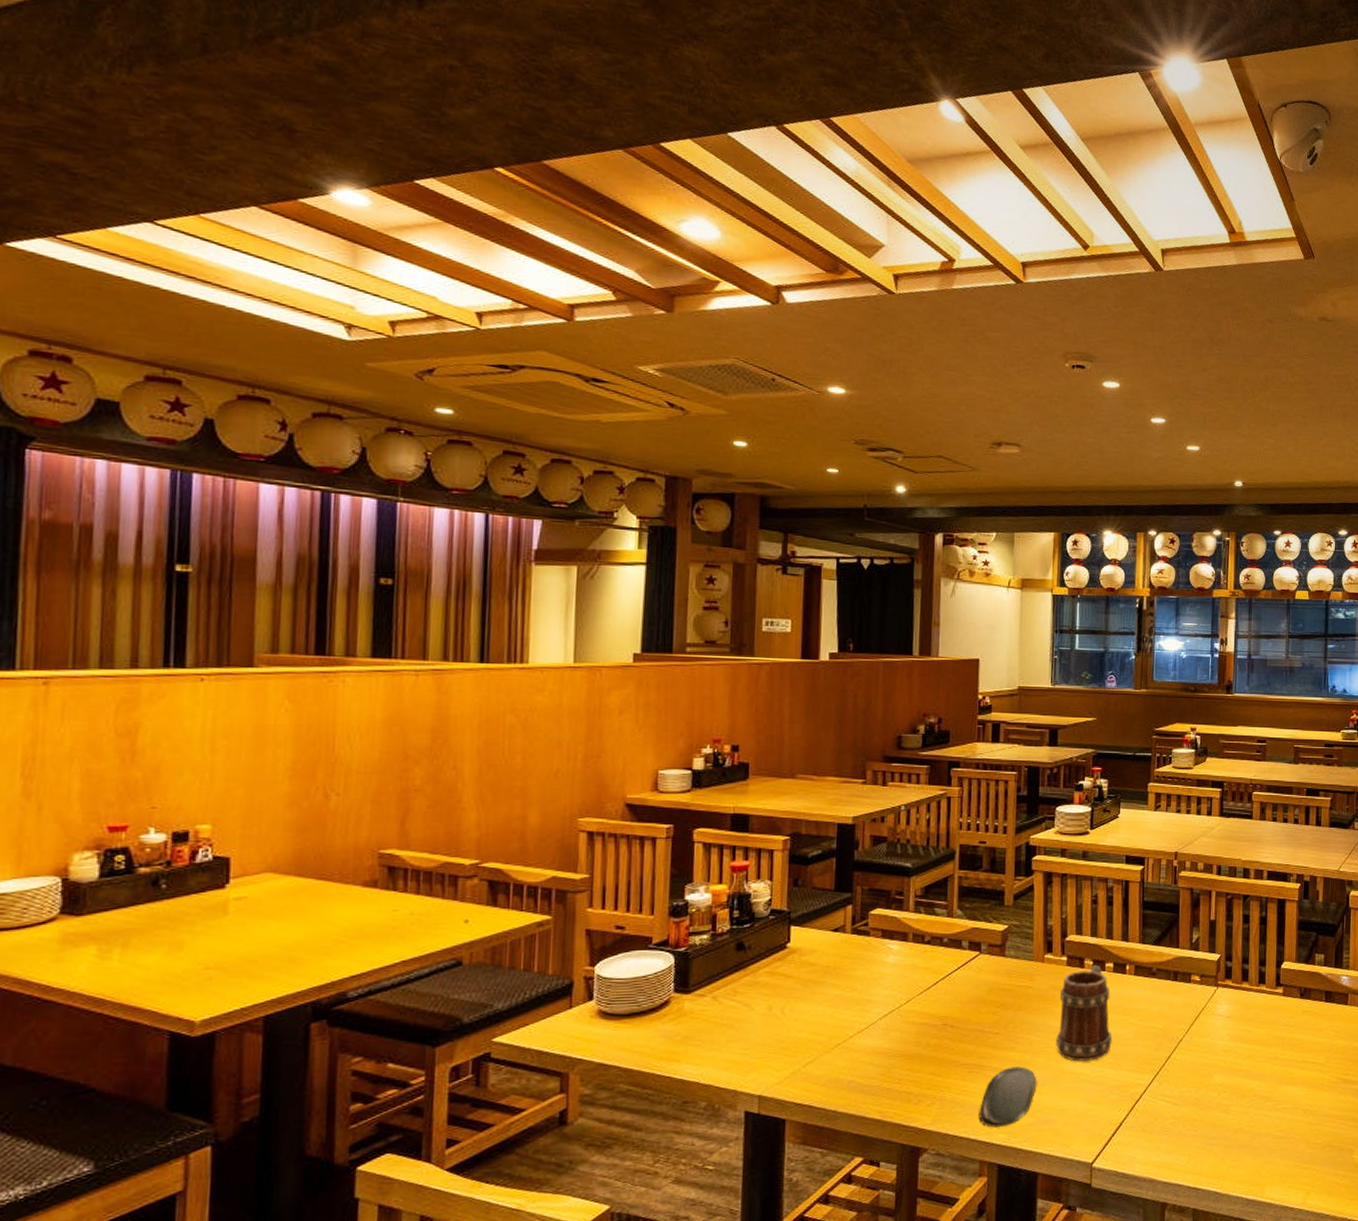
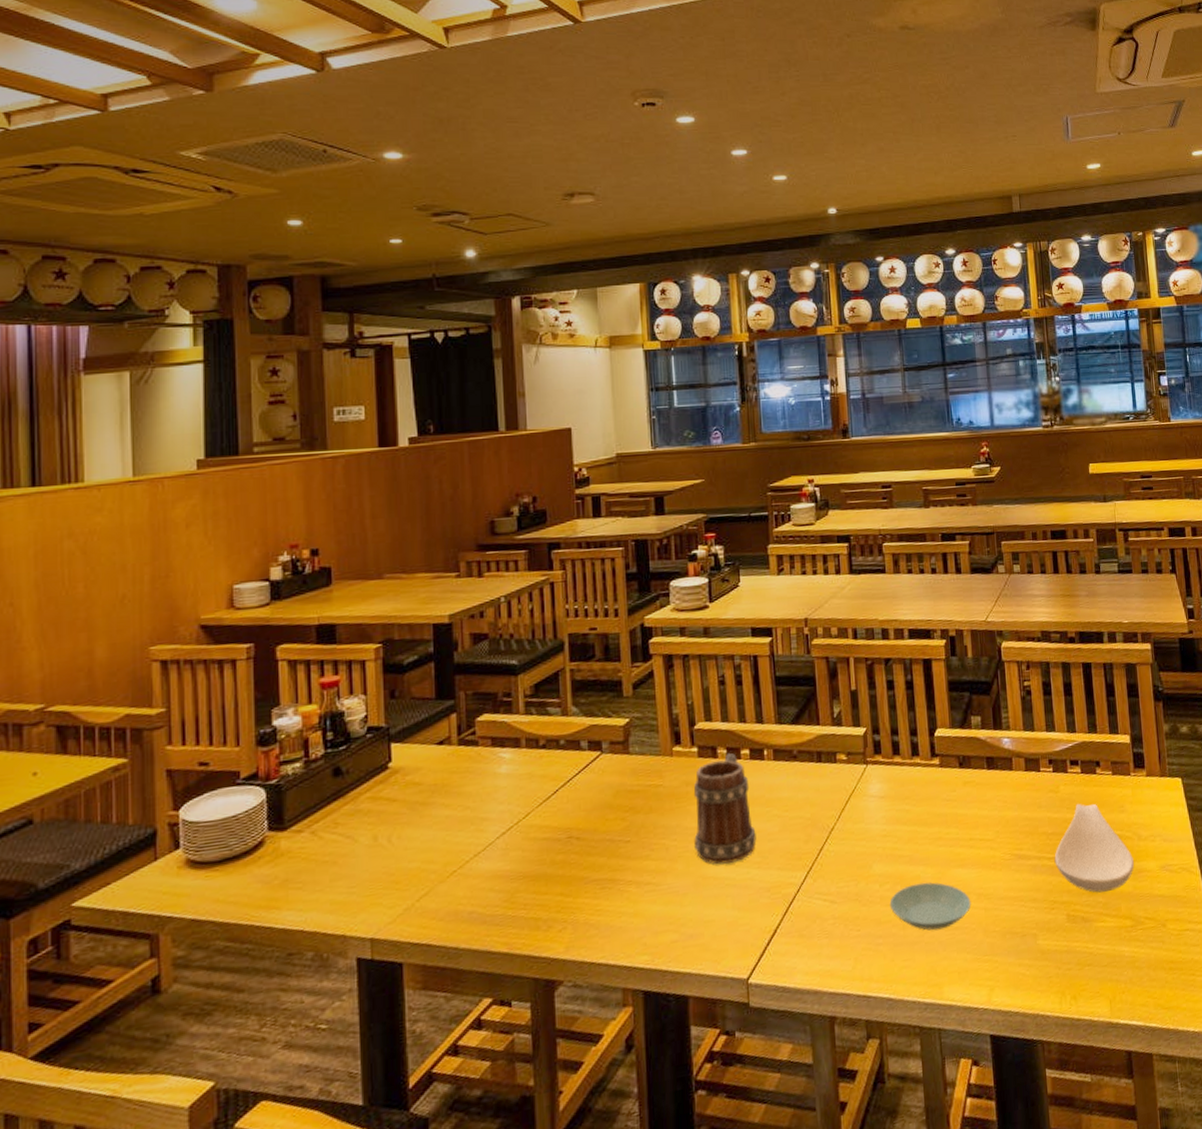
oval tray: present [978,1066,1037,1127] -> none [616,876,678,949]
saucer: none [1225,1095,1298,1138] -> present [889,882,971,931]

